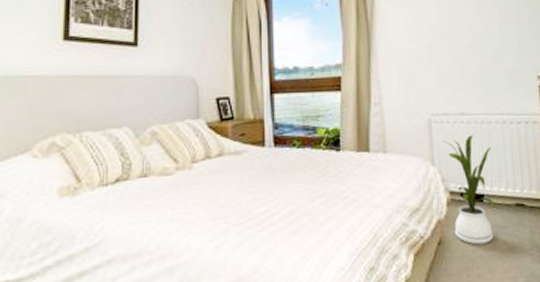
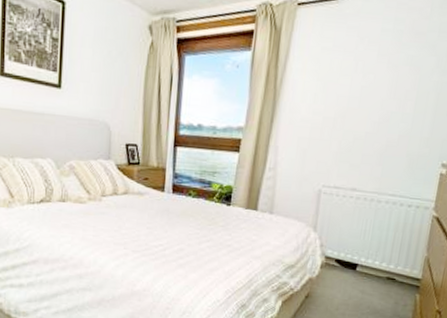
house plant: present [443,135,495,245] -> none [322,210,376,305]

